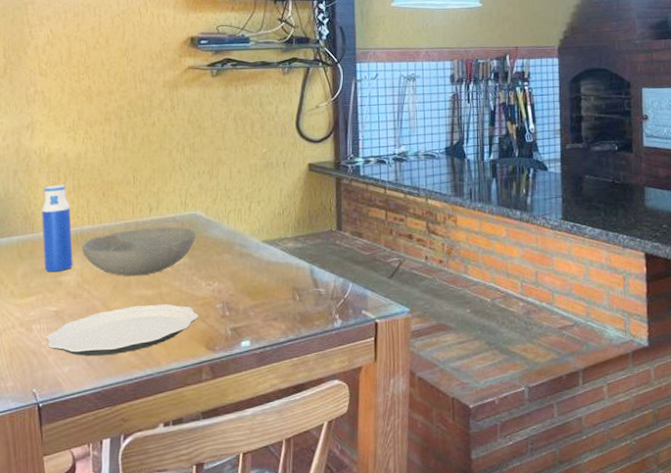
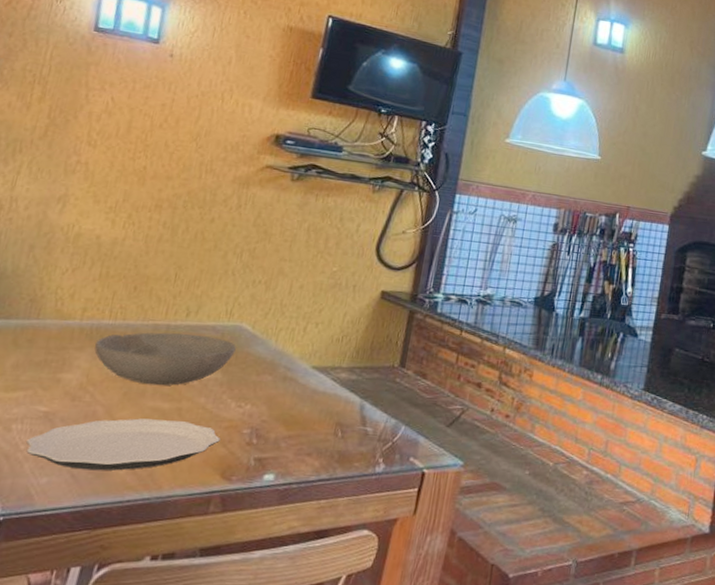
water bottle: present [42,185,73,273] -> none [42,268,91,368]

